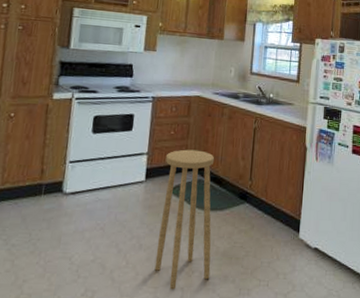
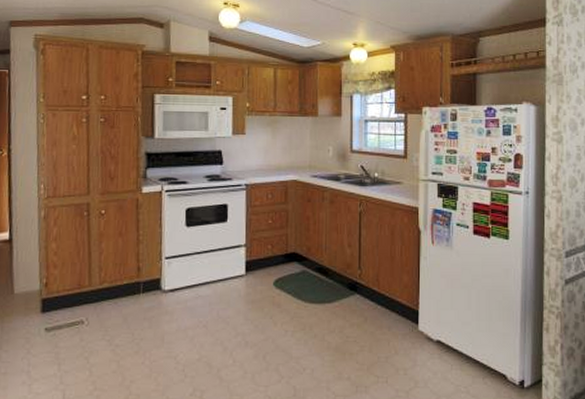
stool: present [154,149,215,290] -> none [263,239,323,388]

